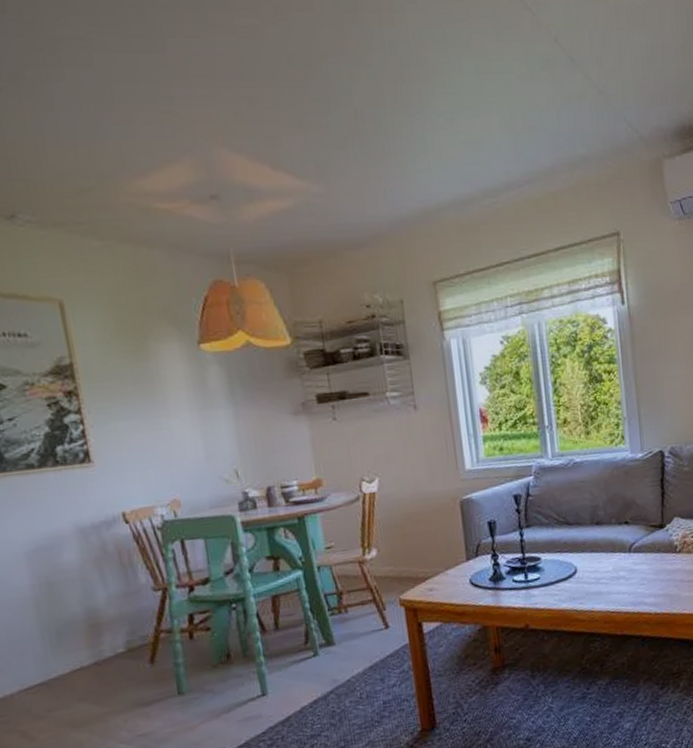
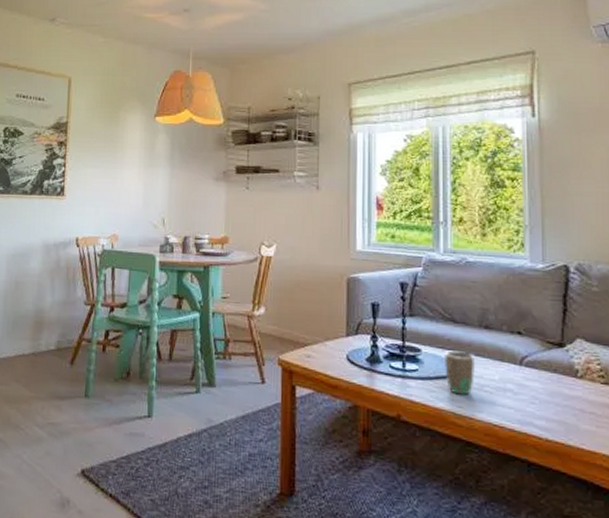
mug: none [561,550,592,593] -> present [443,350,476,395]

